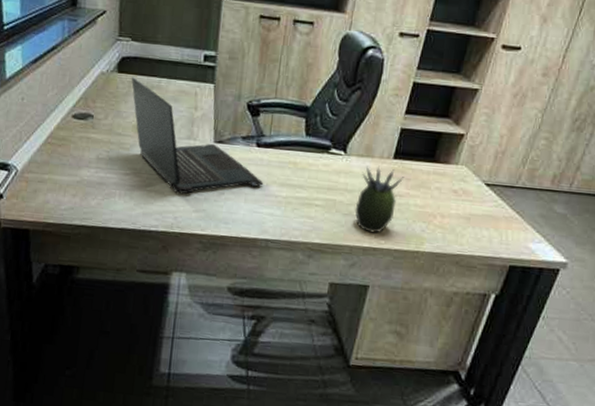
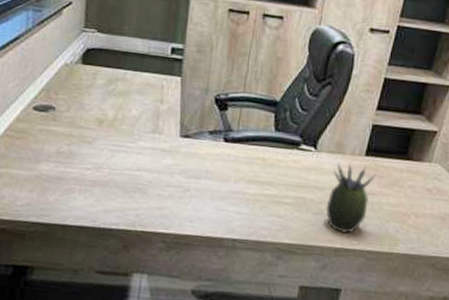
laptop: present [131,76,264,194] -> none [95,68,231,190]

